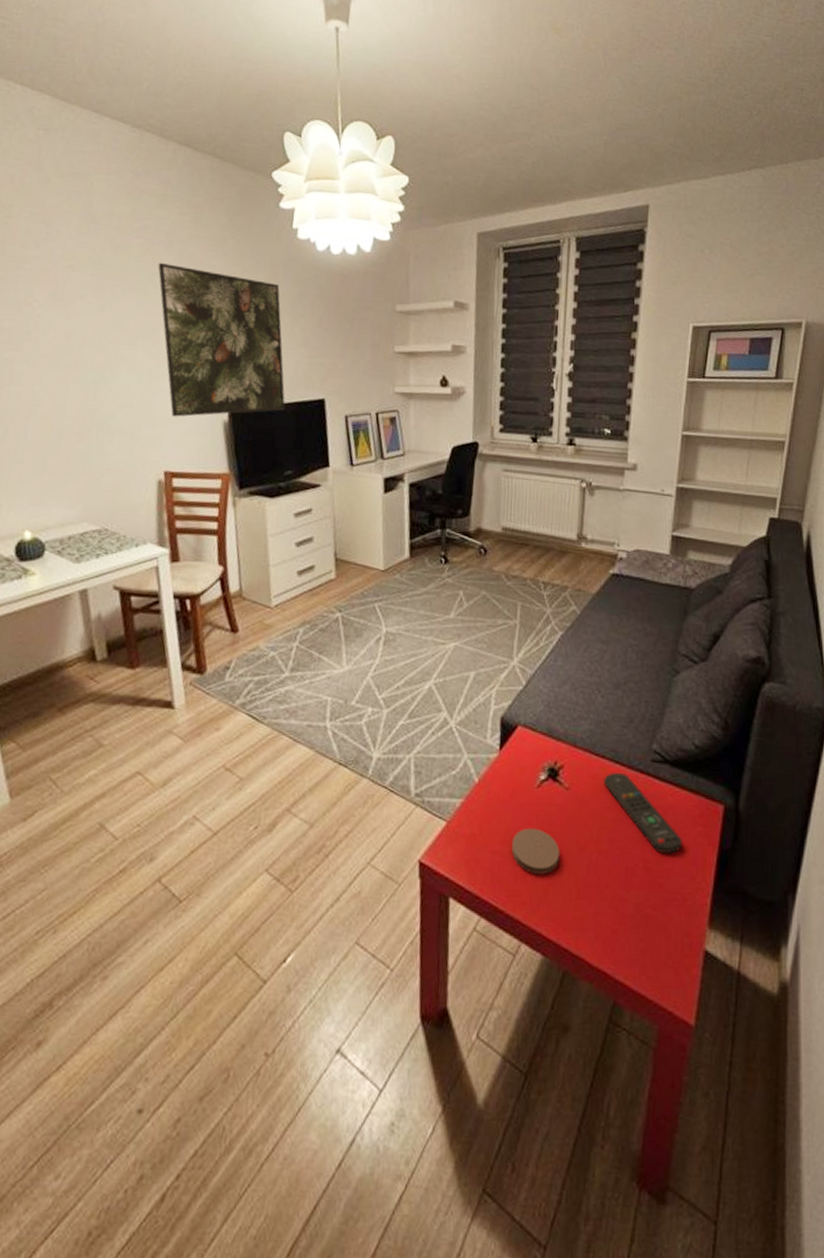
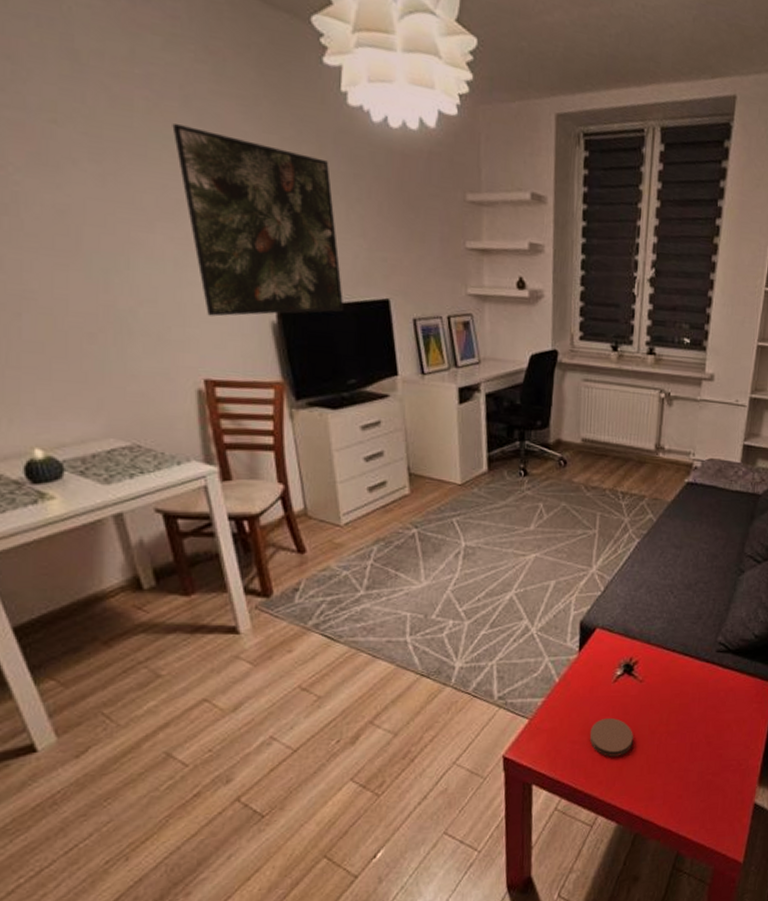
remote control: present [604,772,682,853] -> none [674,663,740,729]

